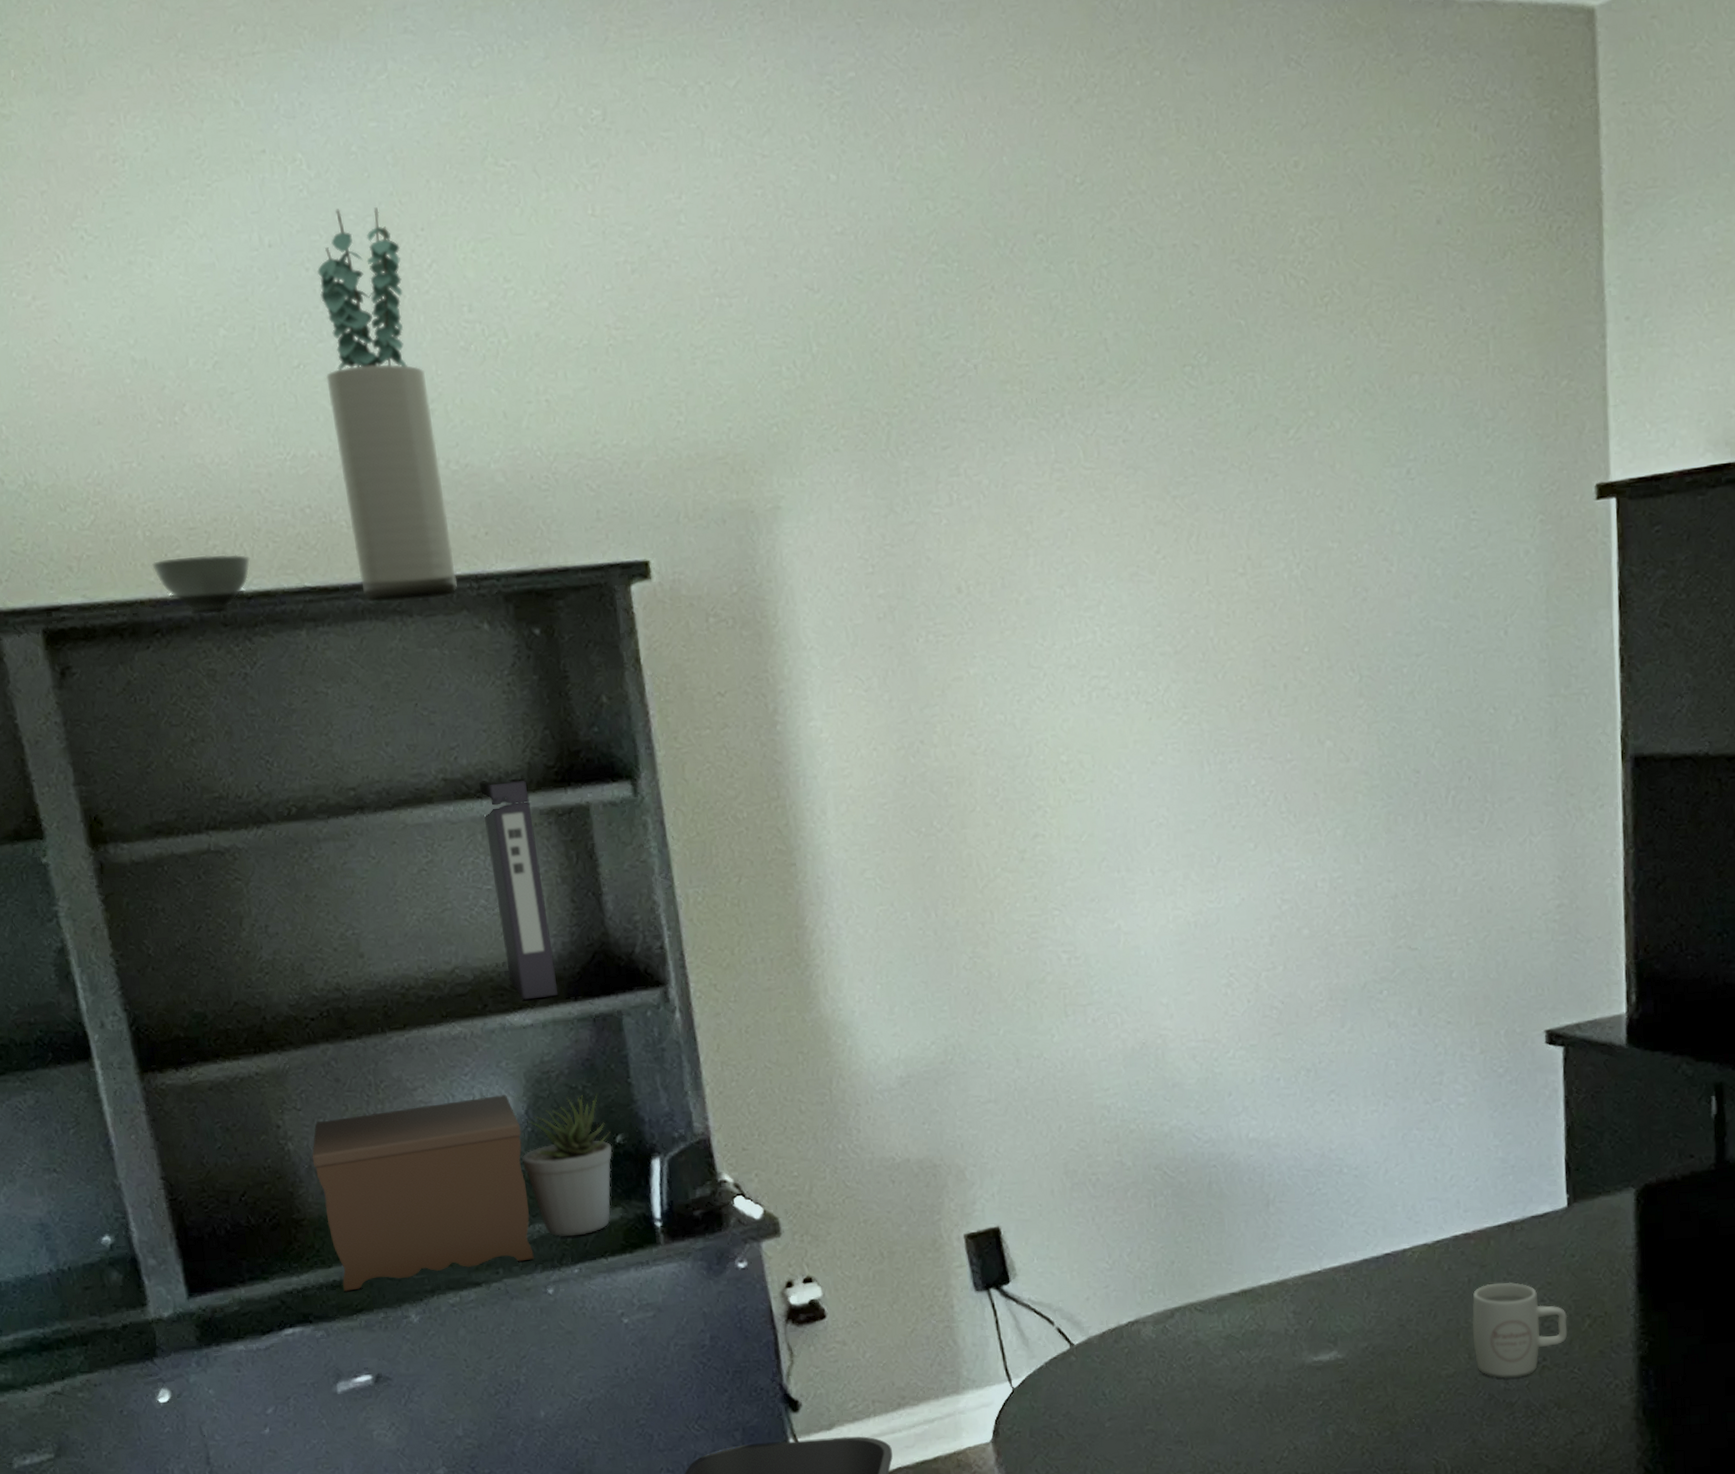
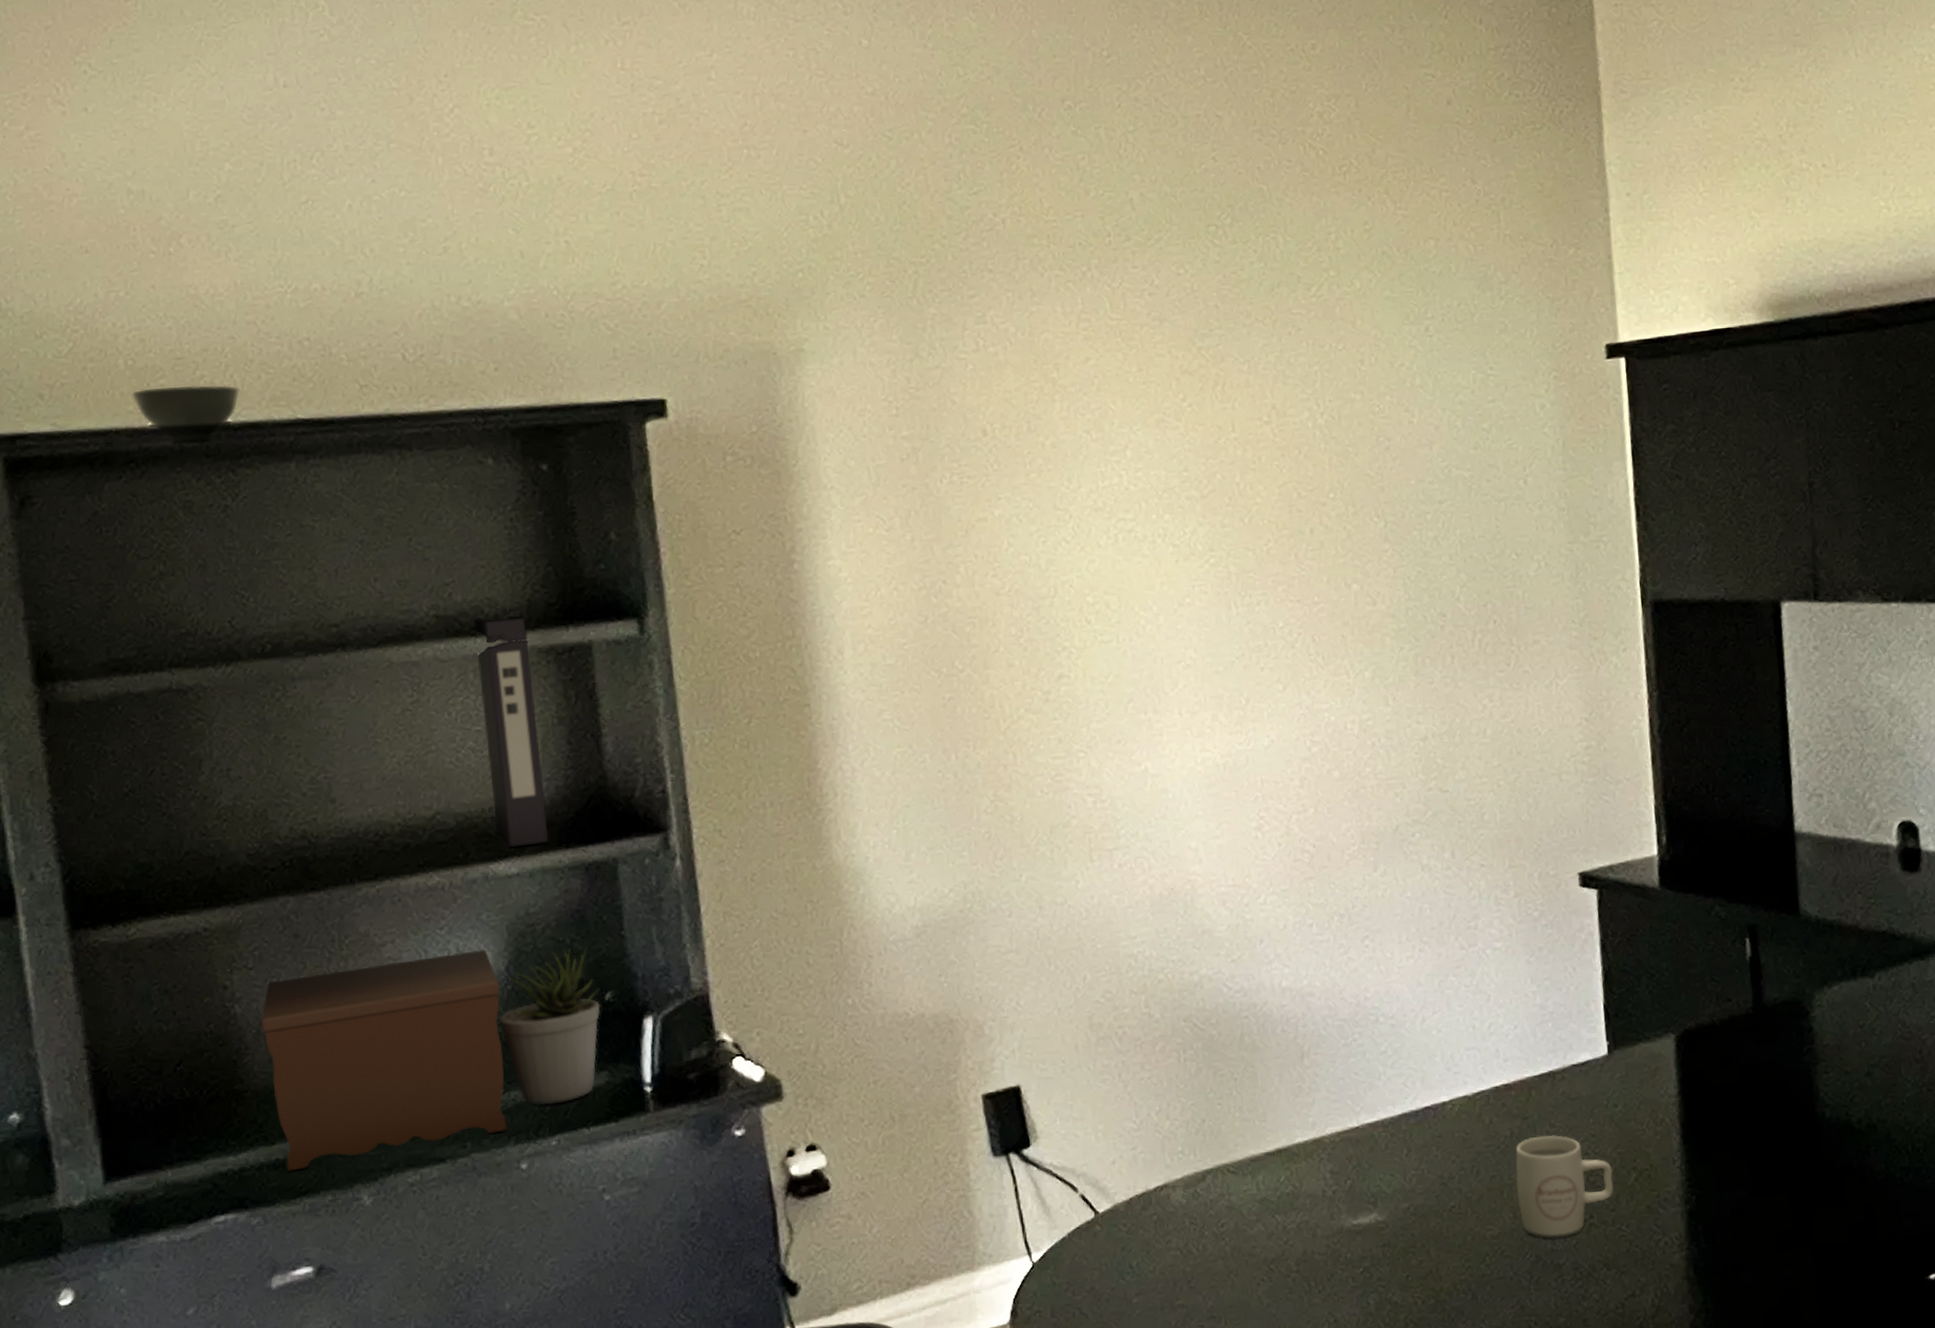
vase: present [317,207,457,602] -> none [333,54,462,436]

